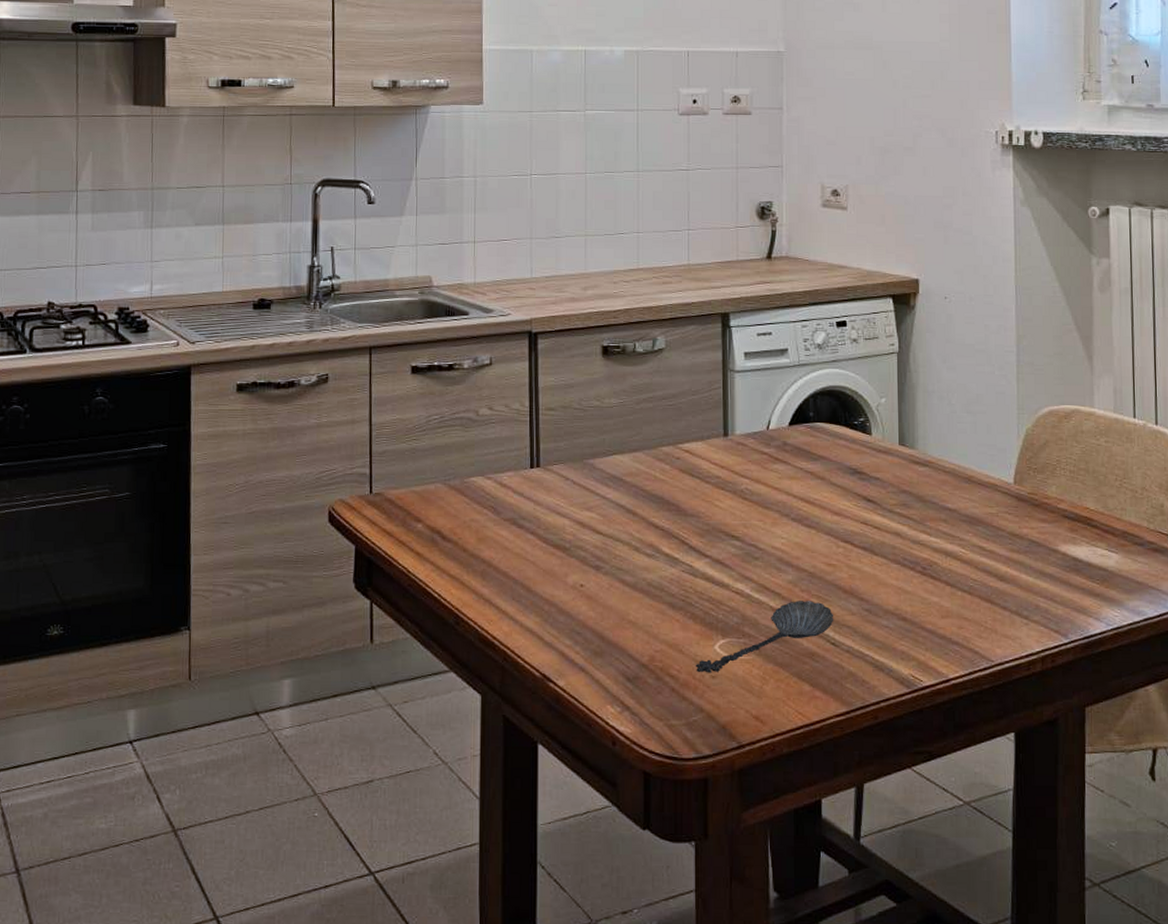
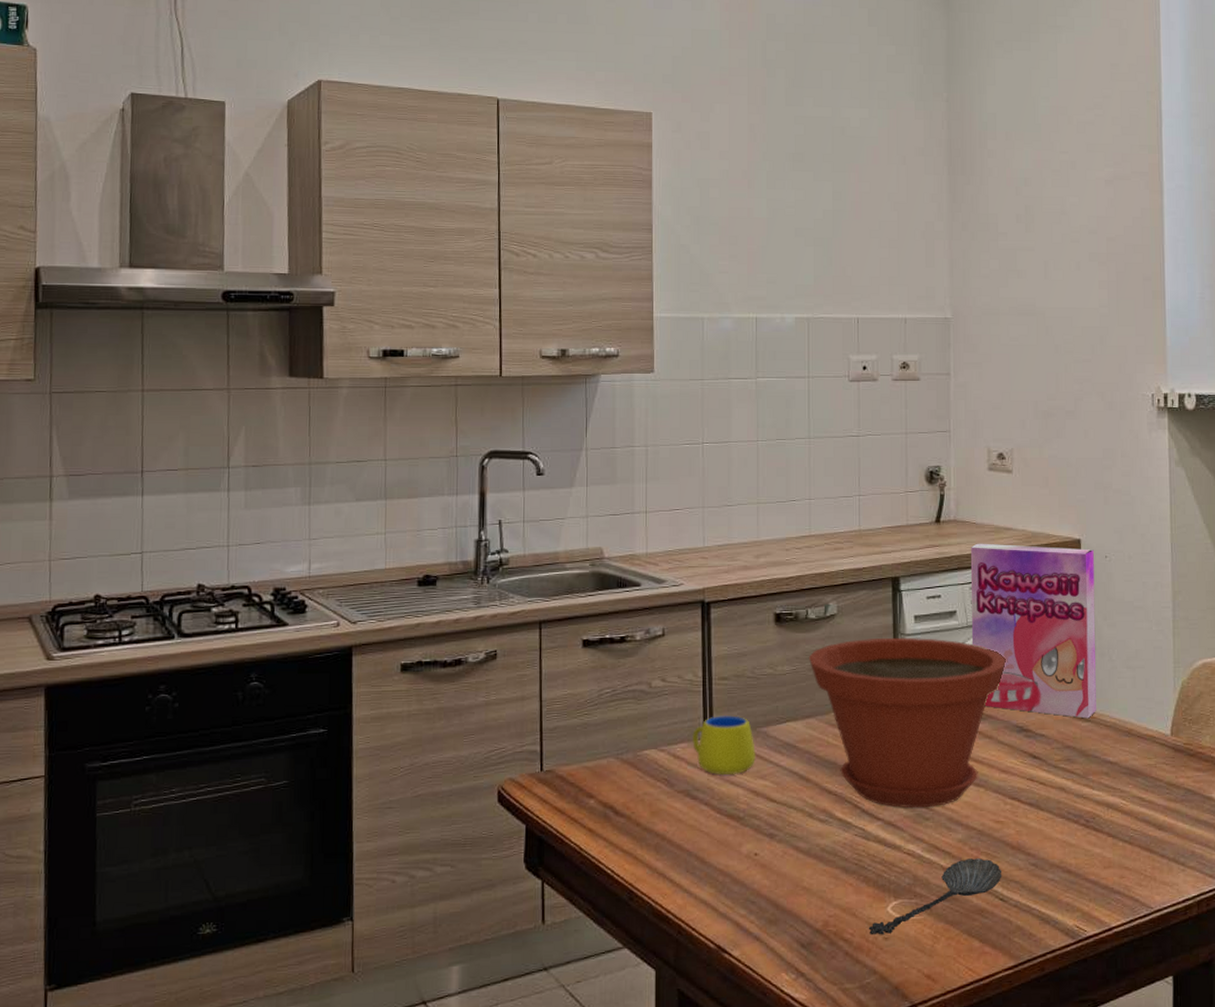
mug: none [519,446,582,506] -> present [692,715,756,776]
plant pot: none [635,373,840,547] -> present [808,637,1007,808]
cereal box: none [802,280,935,463] -> present [970,543,1097,719]

